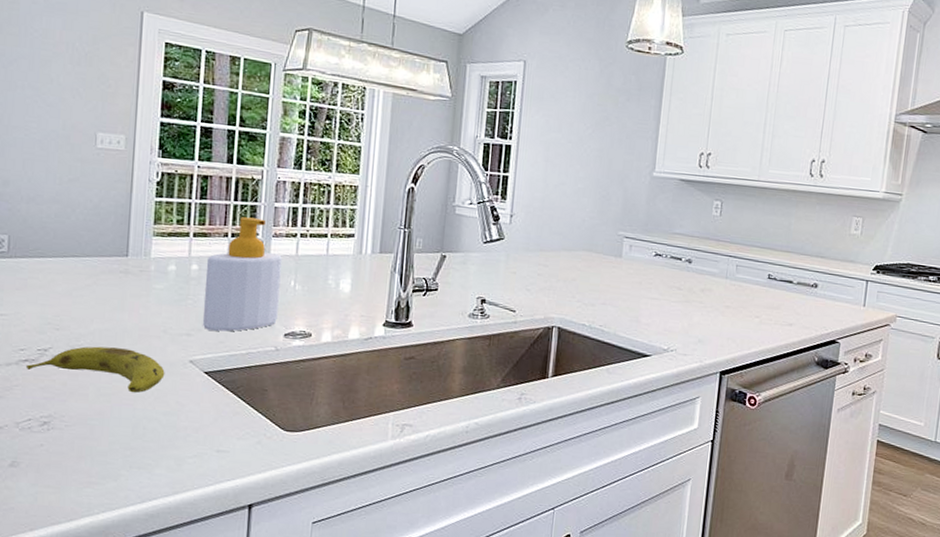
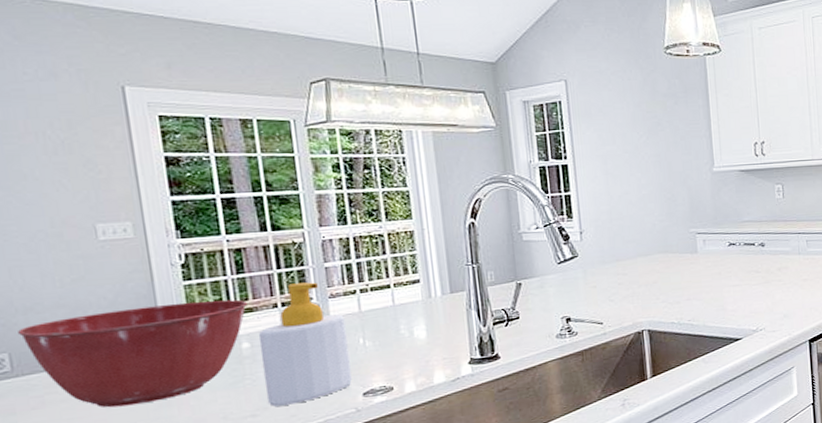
mixing bowl: none [19,213,203,304] -> present [18,299,247,408]

